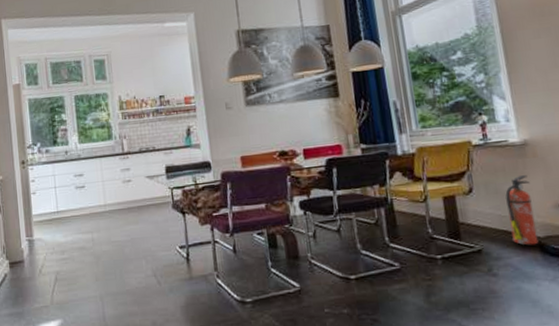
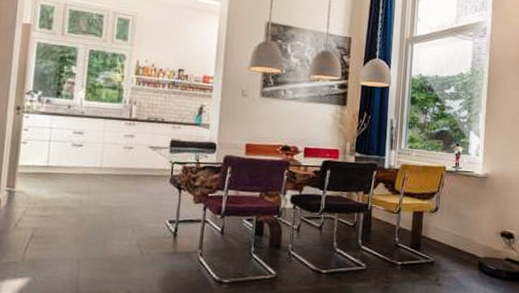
fire extinguisher: present [505,175,539,246] -> none [460,203,483,264]

